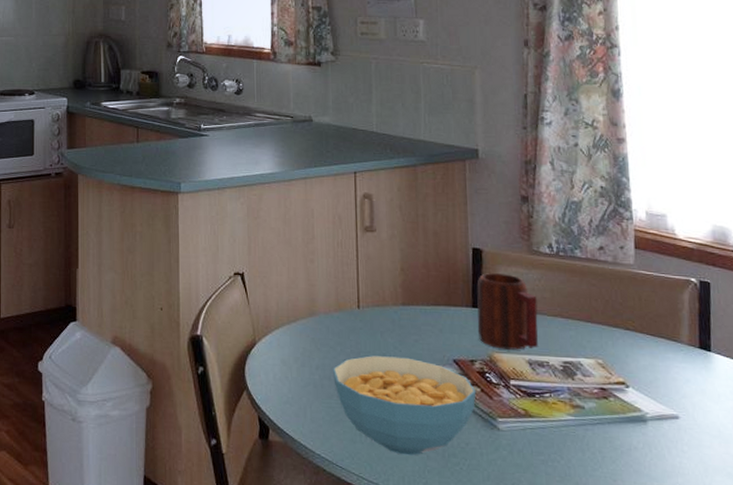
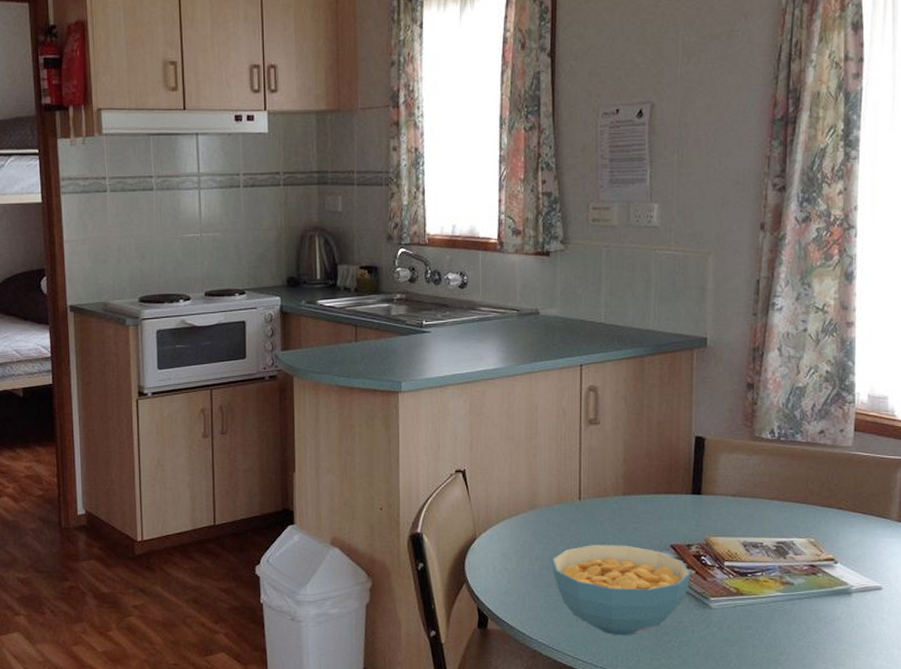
mug: present [477,273,538,350] -> none [696,460,755,533]

